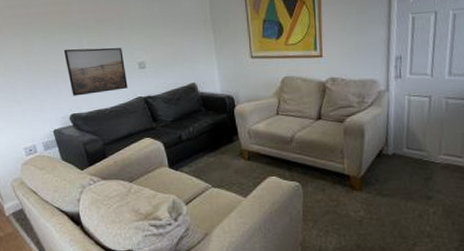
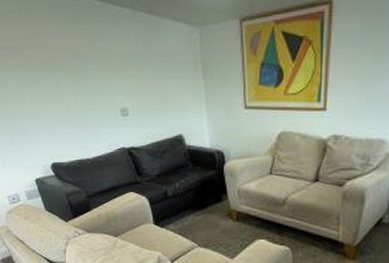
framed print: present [64,47,128,96] -> none [41,90,110,144]

